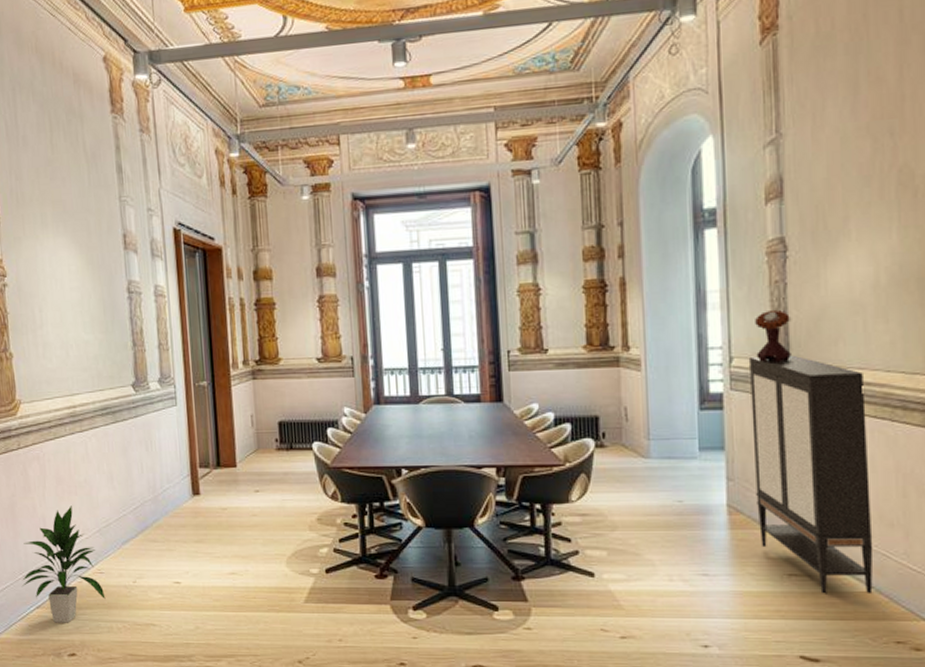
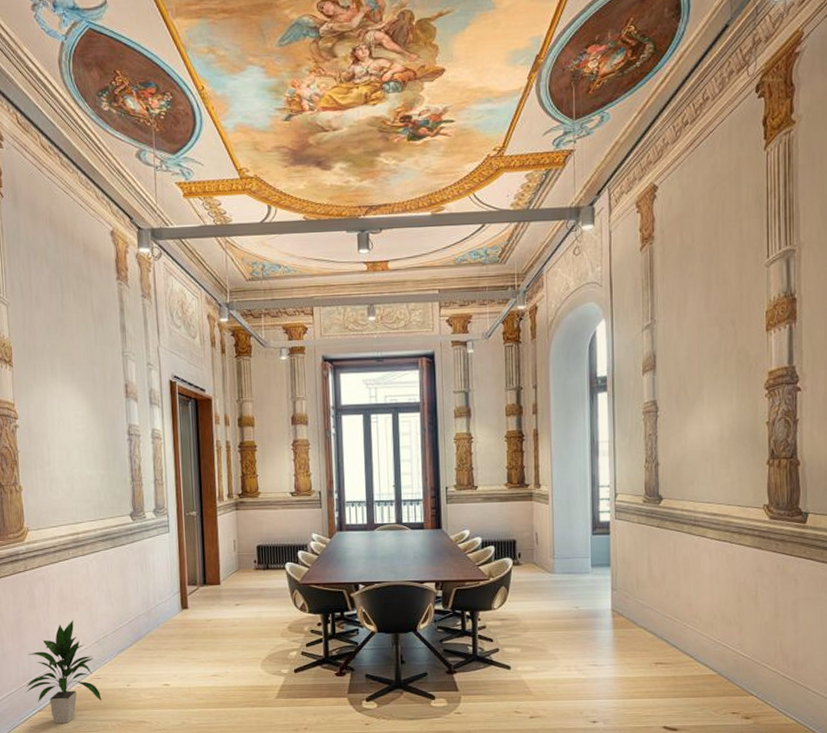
storage cabinet: present [748,355,874,595] -> none [628,492,717,678]
mushroom: present [755,310,791,363] -> none [634,457,660,498]

